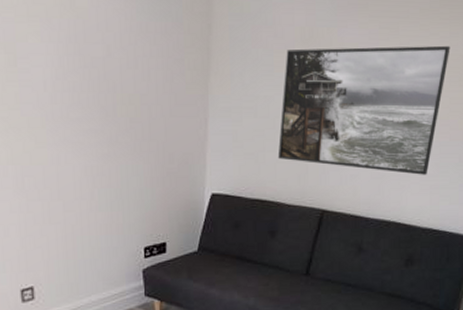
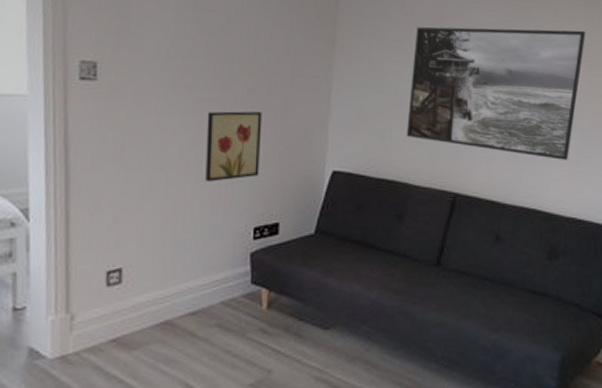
wall art: none [95,140,146,208] -> present [205,111,262,182]

